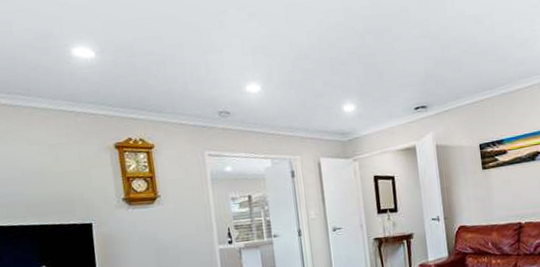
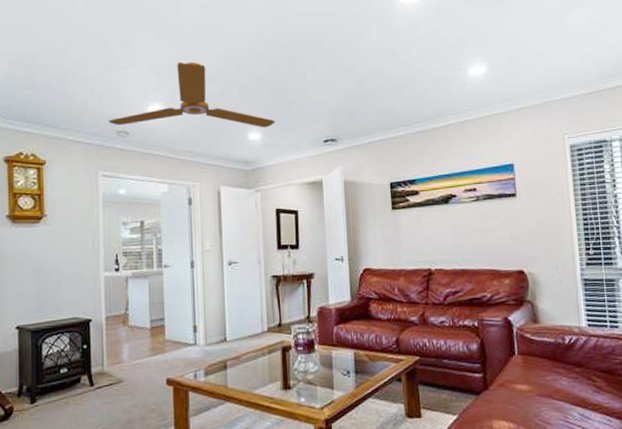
ceiling fan: none [209,40,368,106] -> present [108,62,275,128]

